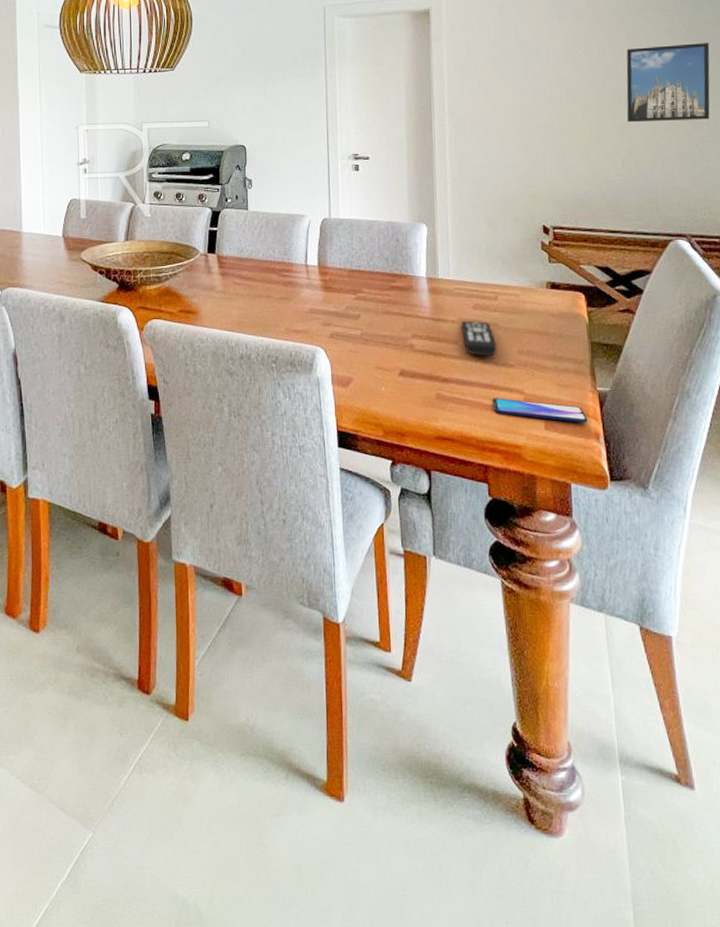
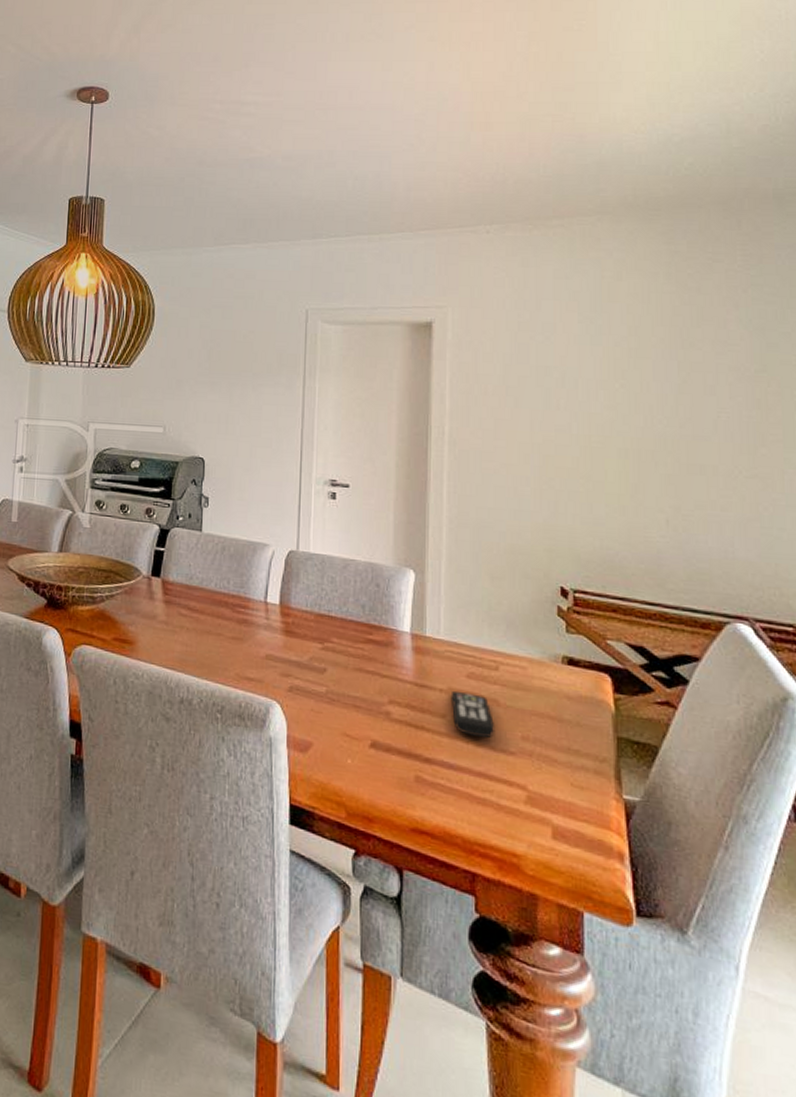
smartphone: present [492,398,588,423] -> none [486,790,609,837]
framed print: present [626,43,710,122] -> none [674,385,786,479]

